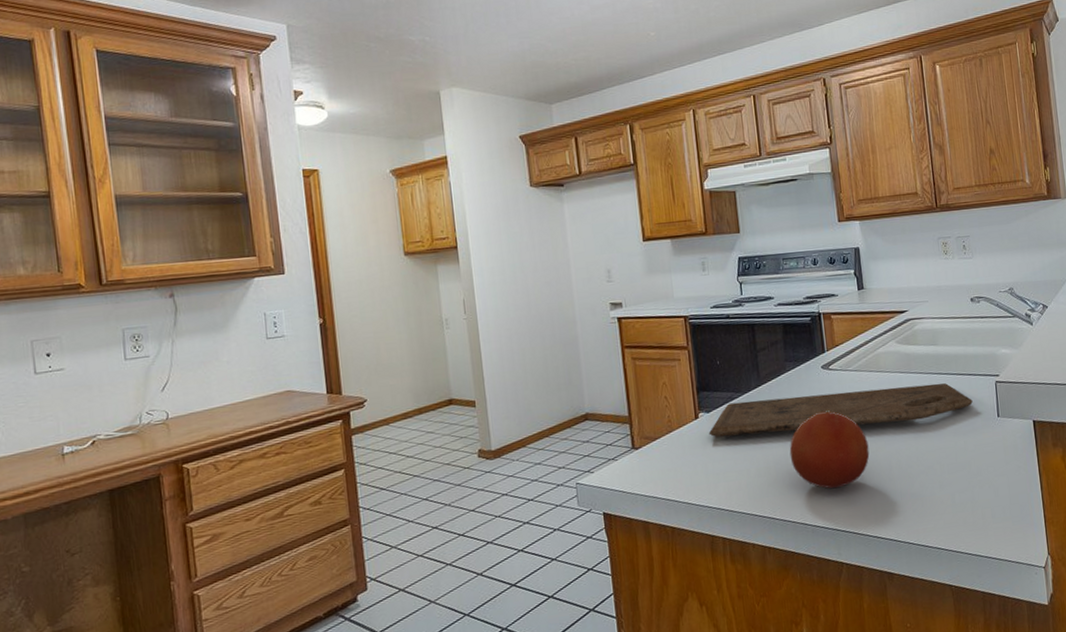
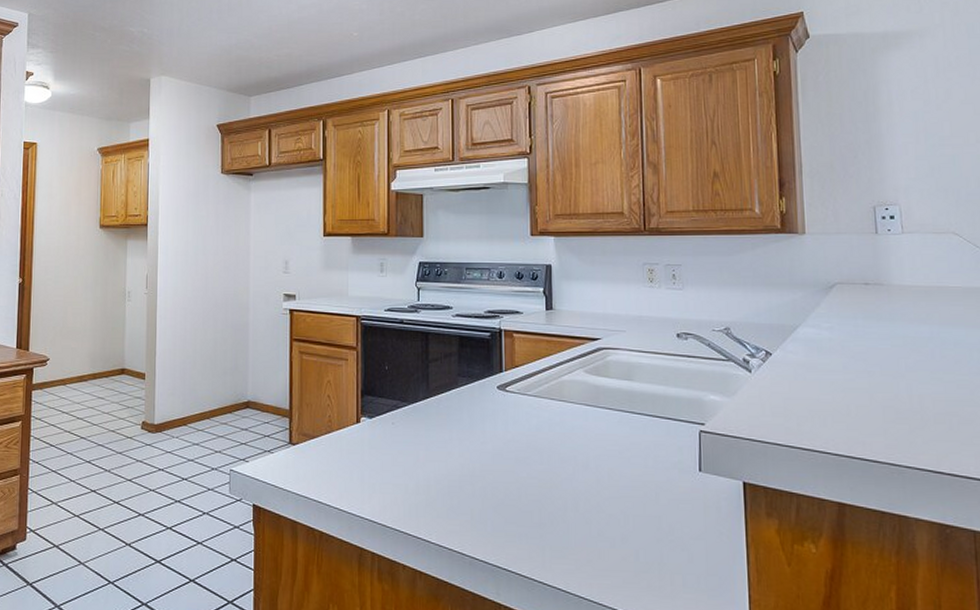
cutting board: present [708,383,973,438] -> none [369,412,670,461]
fruit: present [789,409,870,489] -> none [453,434,543,521]

